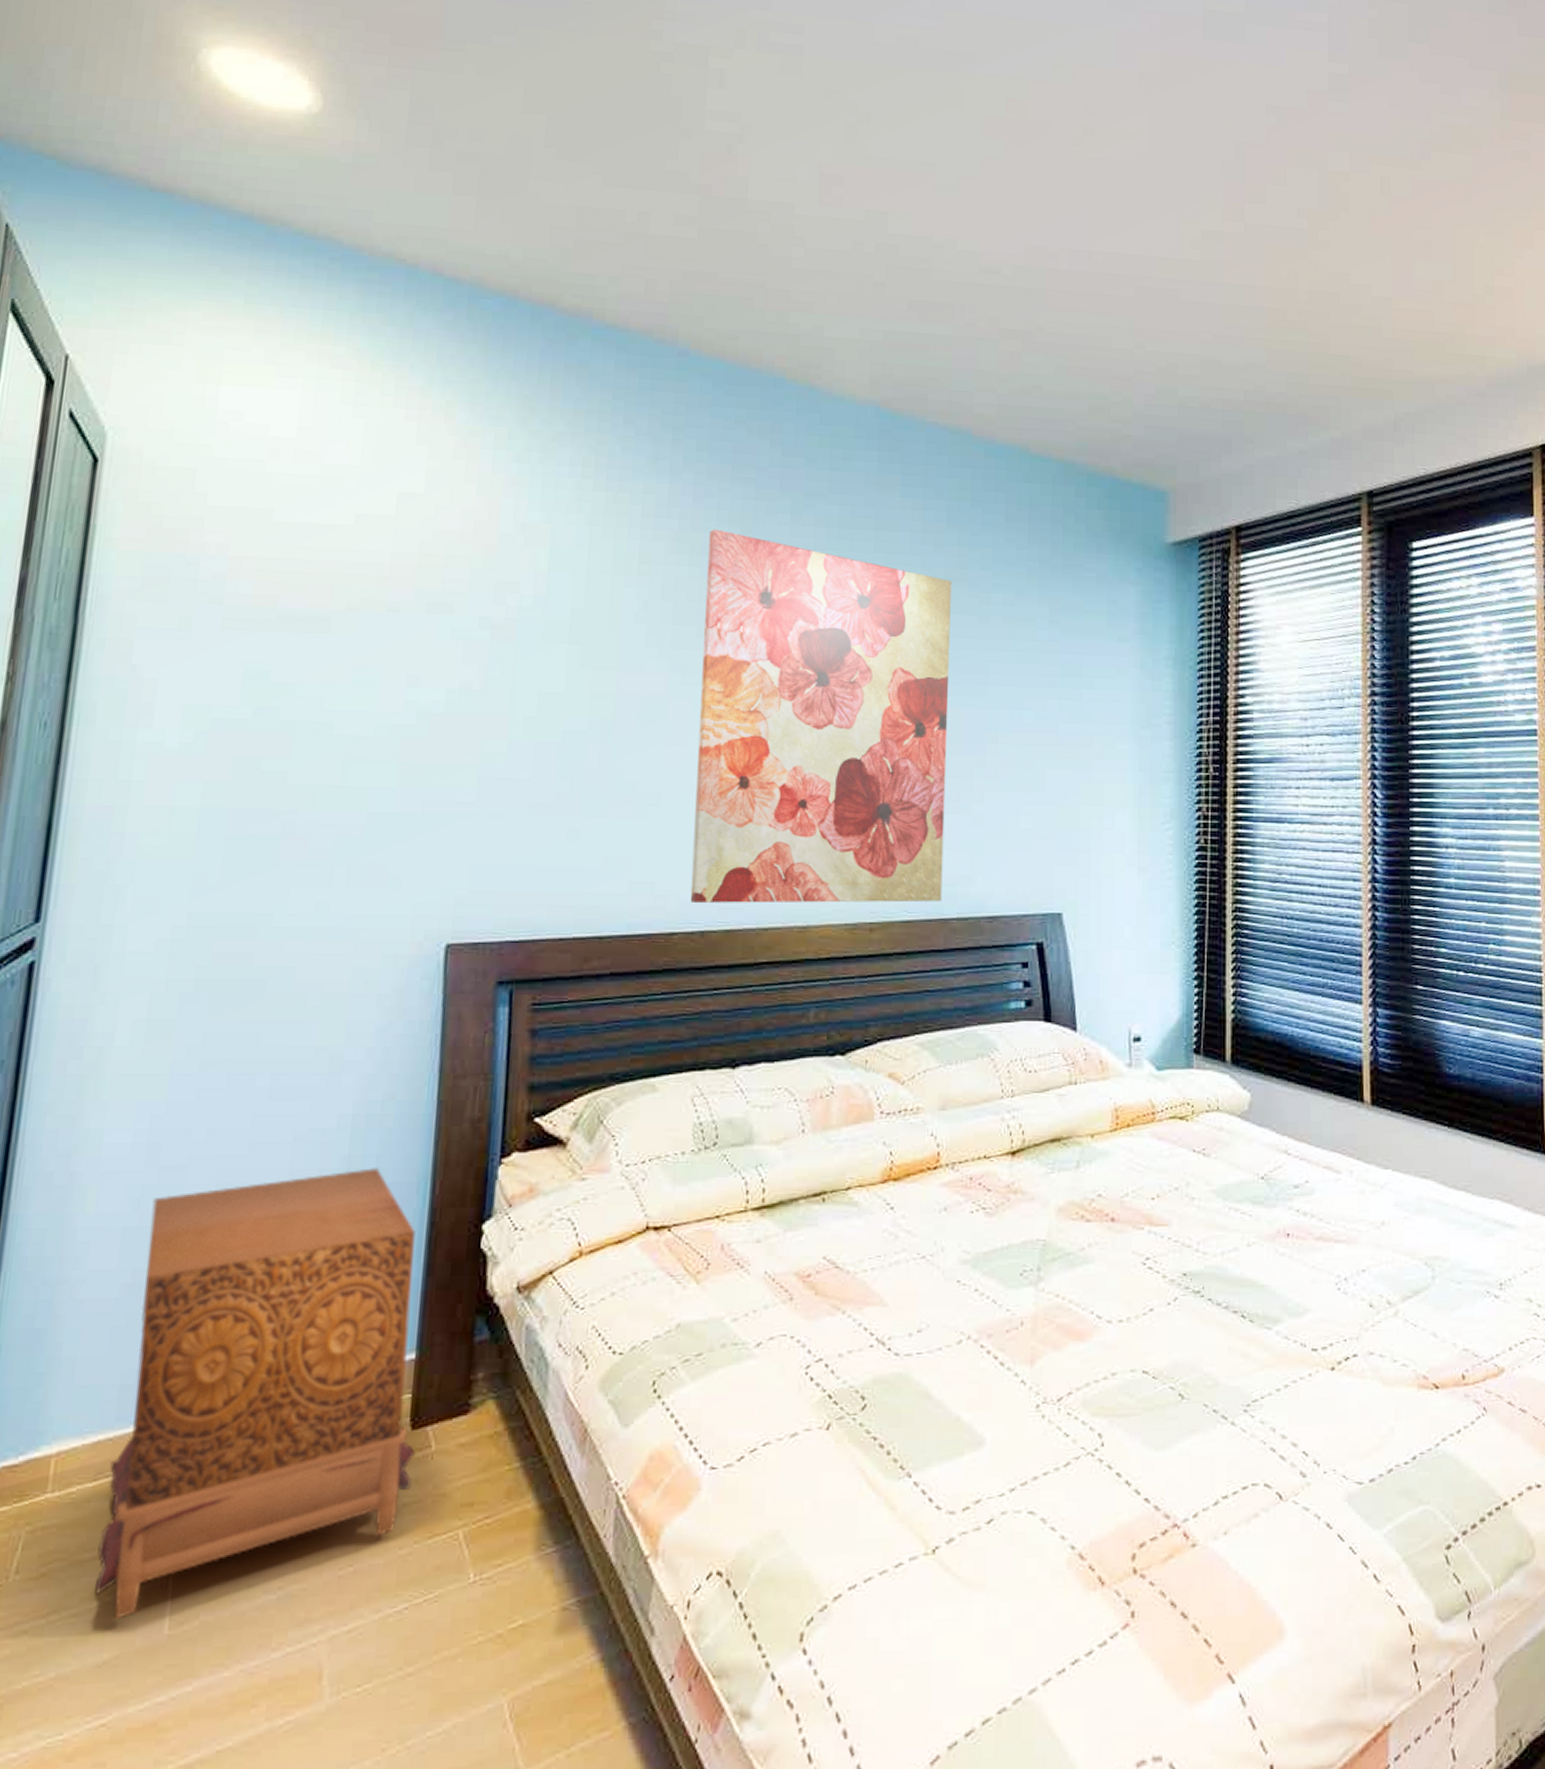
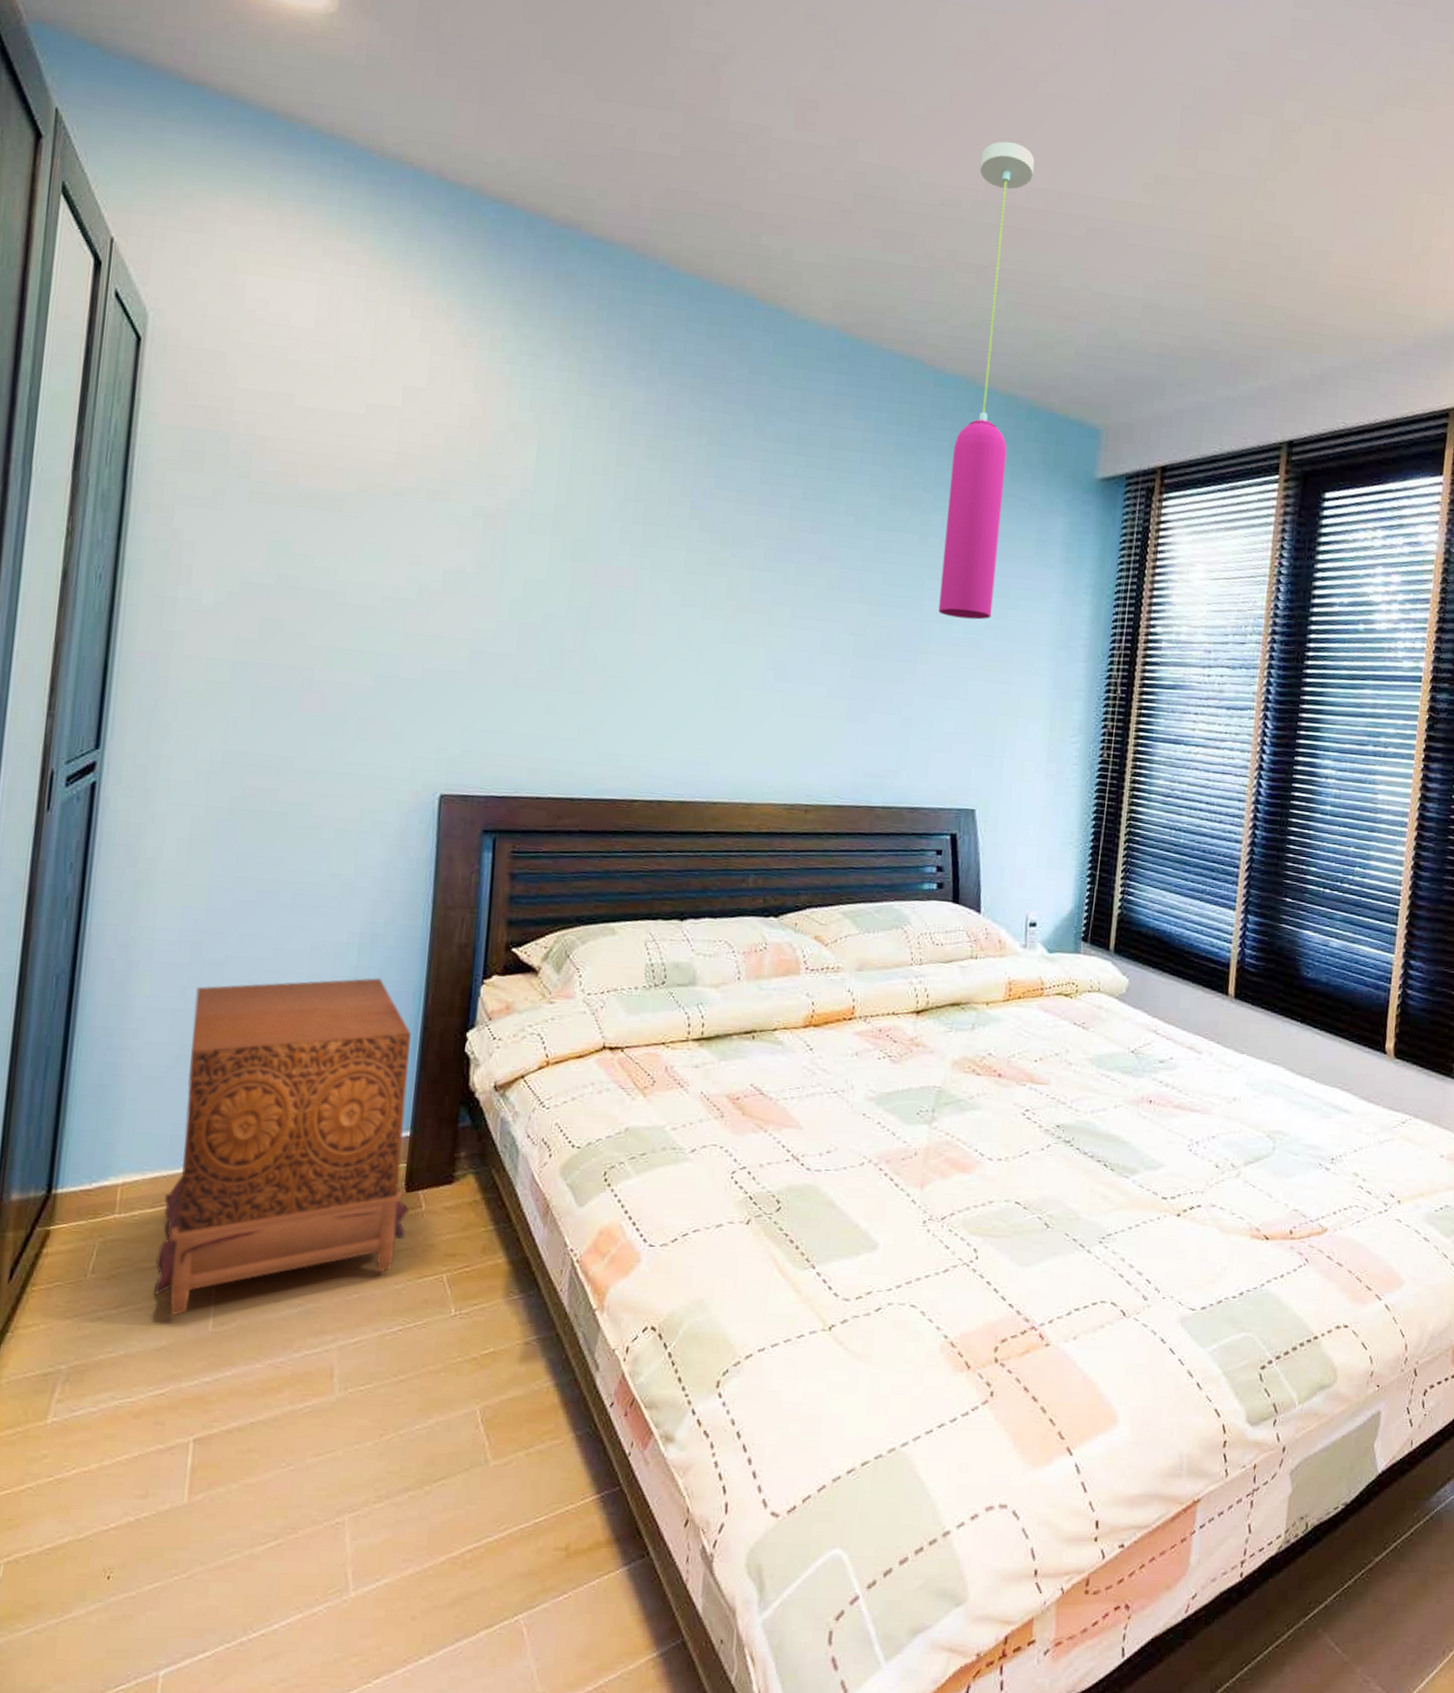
wall art: present [690,529,951,904] -> none [650,438,896,791]
pendant light: none [1006,206,1075,703] -> present [938,141,1035,620]

